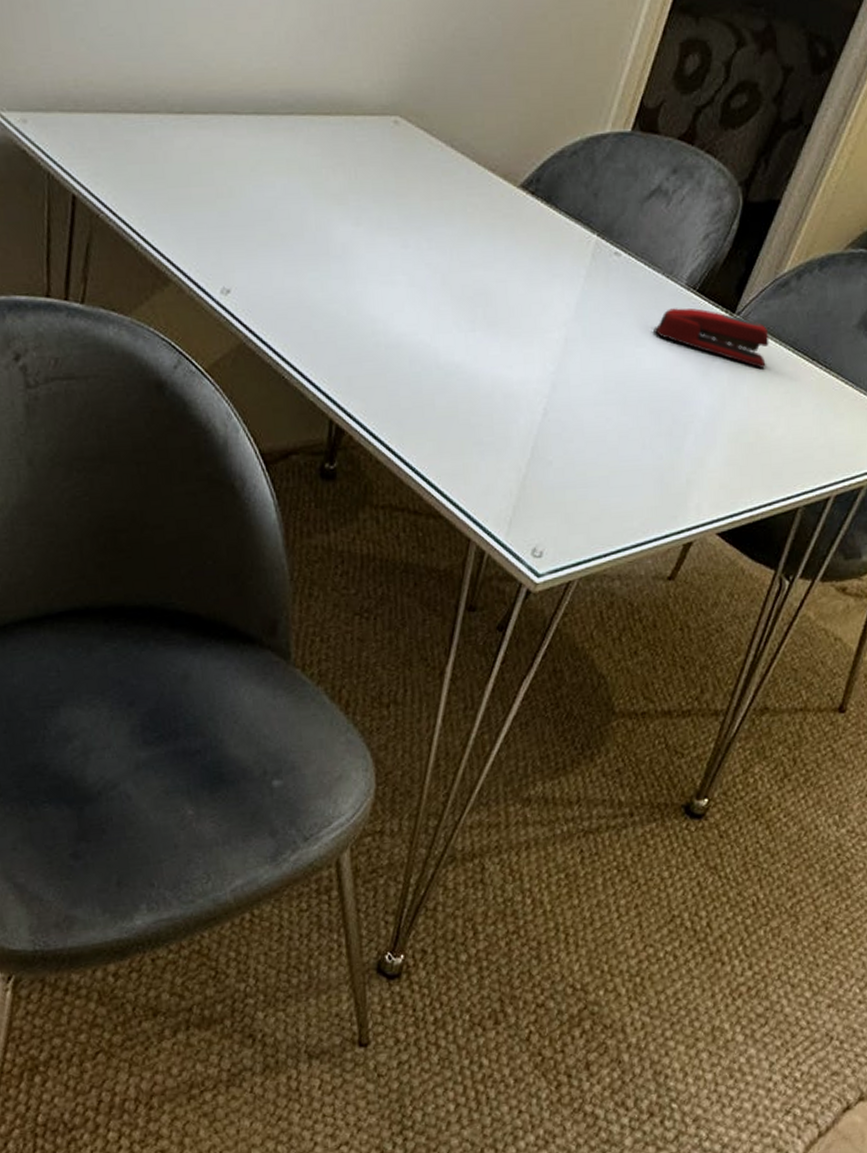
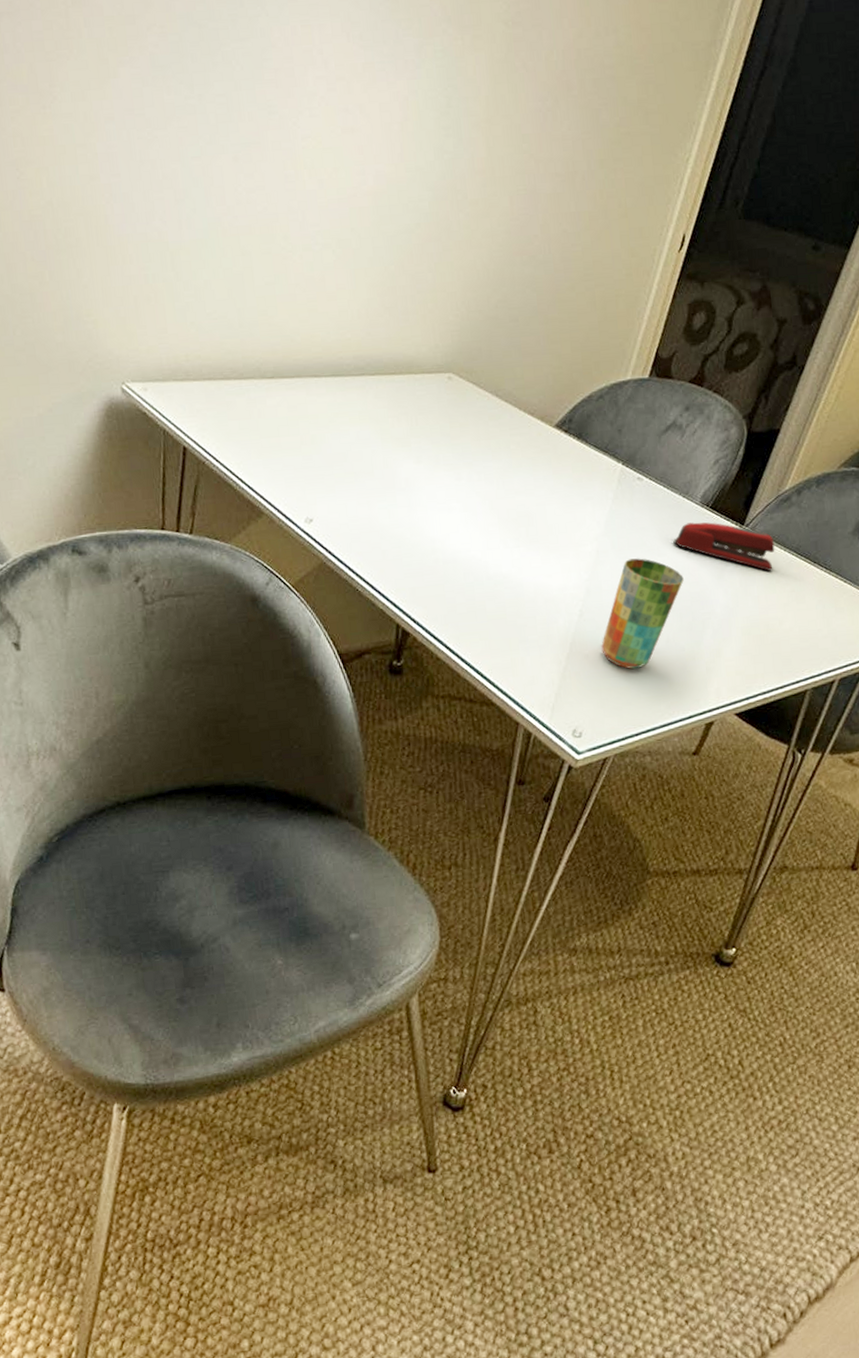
cup: none [567,349,664,480] -> present [601,558,684,670]

